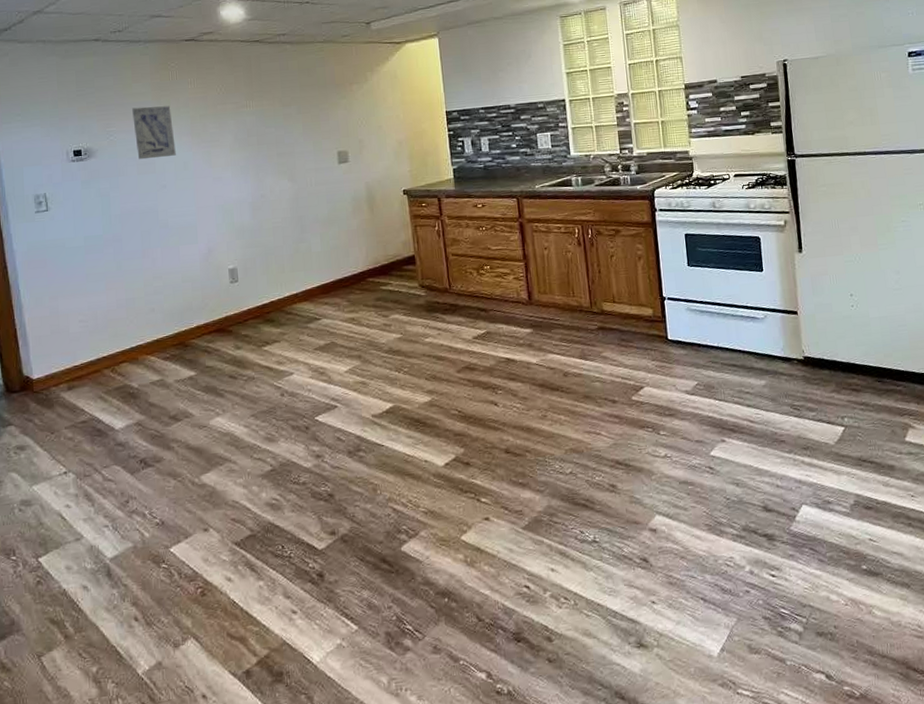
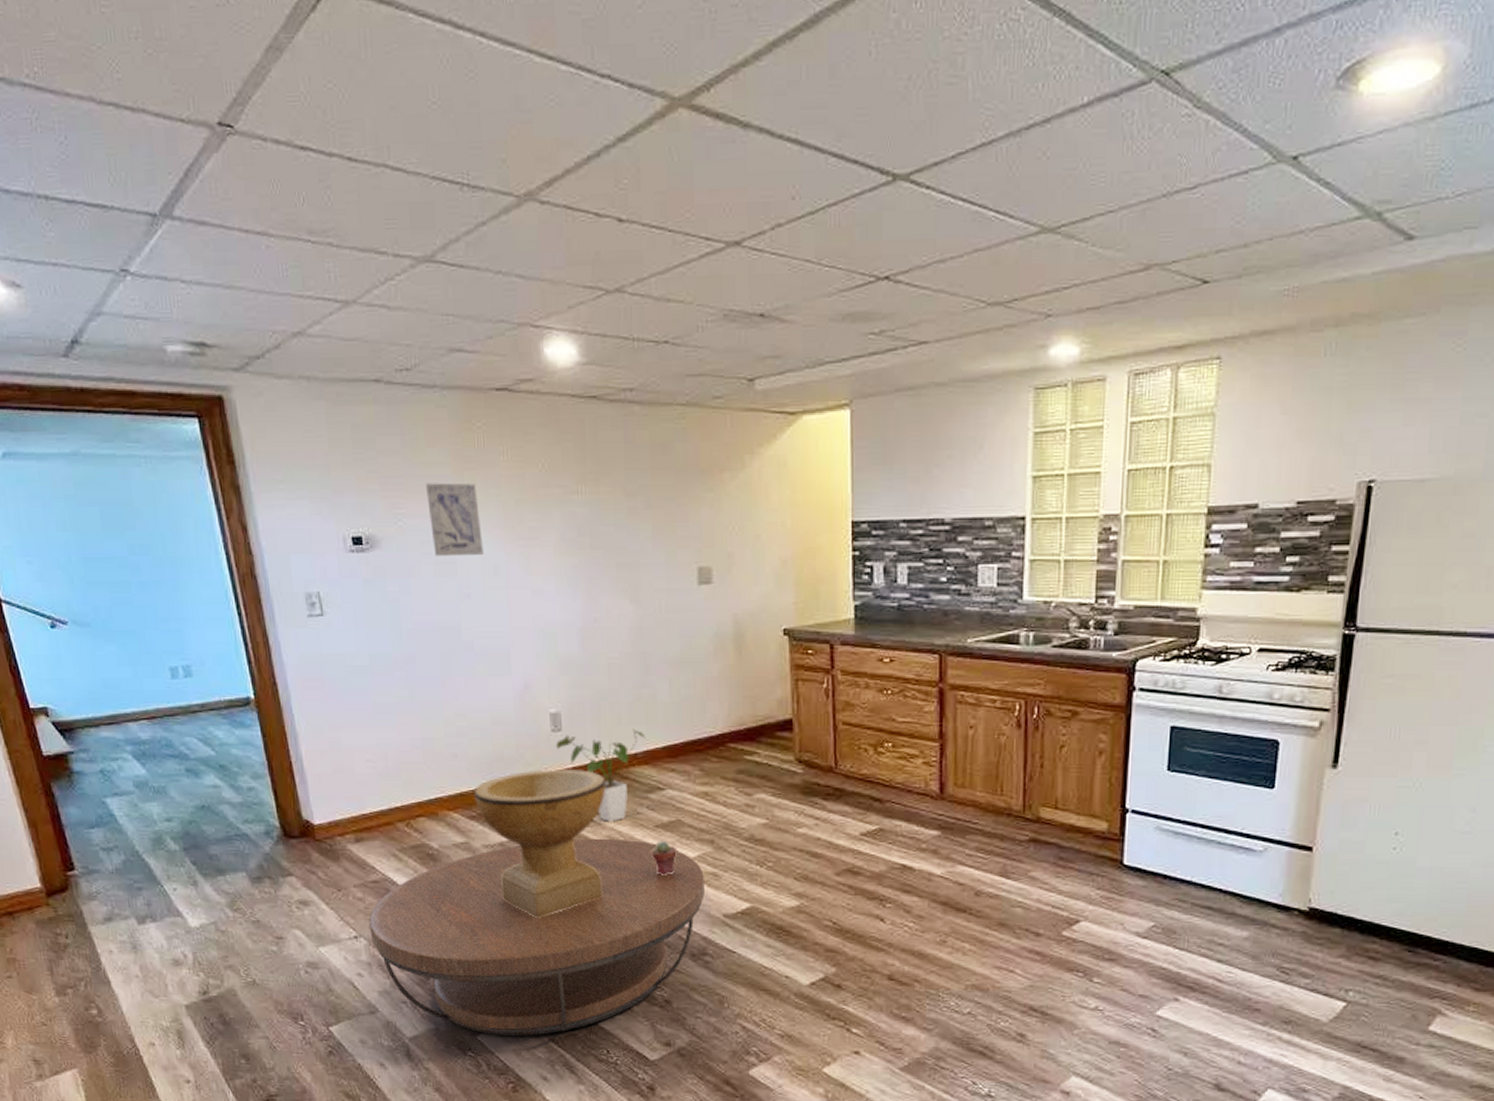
coffee table: none [77,362,356,546] -> present [368,838,705,1036]
decorative bowl: none [168,310,275,438] -> present [474,768,606,919]
house plant: none [233,274,305,350] -> present [555,729,646,822]
potted succulent: none [311,360,334,389] -> present [650,840,678,875]

